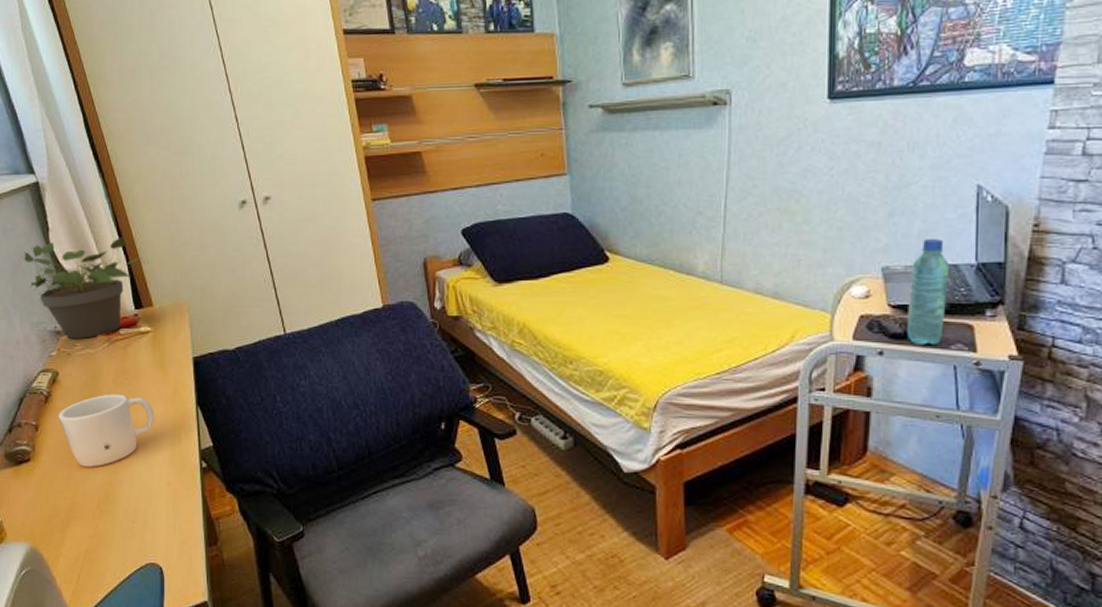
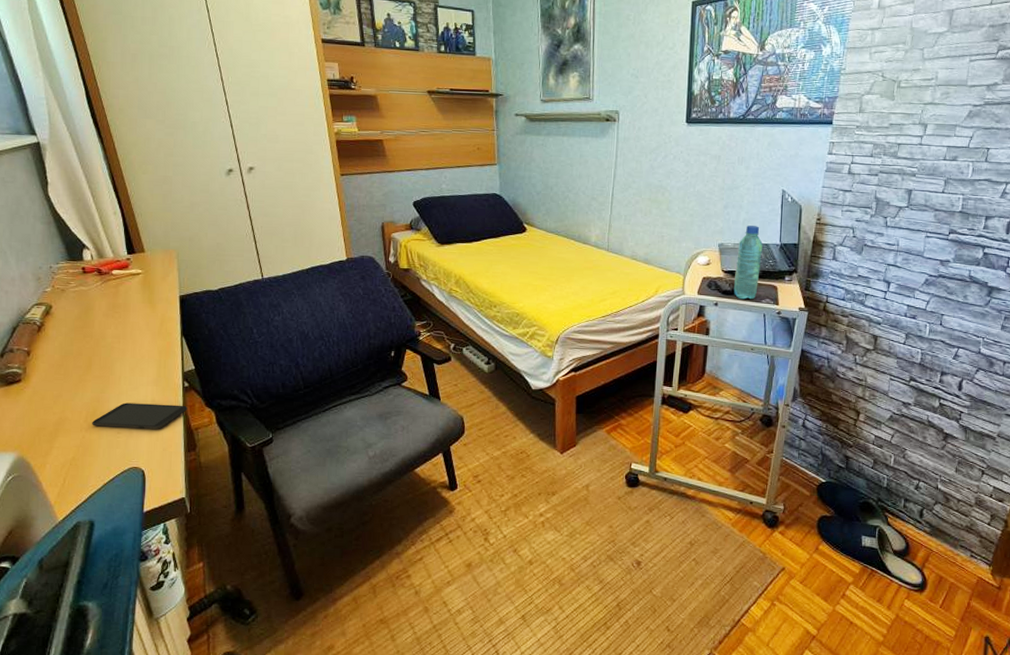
potted plant: present [22,236,145,340] -> none [20,193,139,279]
mug: present [59,394,155,467] -> none [50,325,142,387]
mobile phone: none [105,486,206,519] -> present [92,402,187,430]

